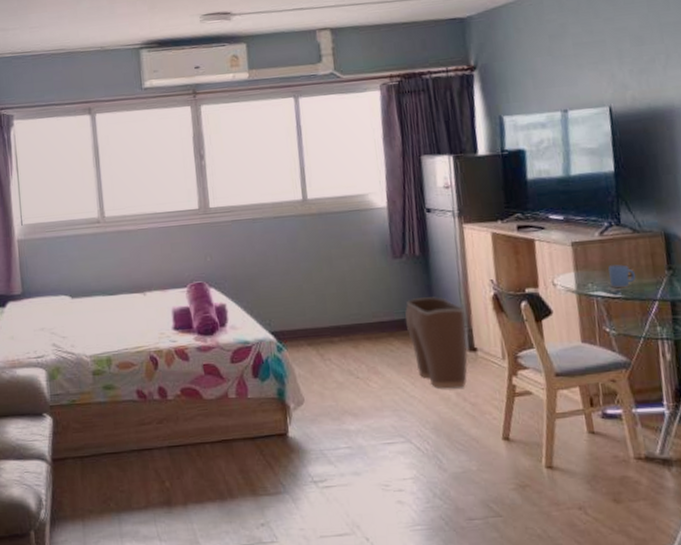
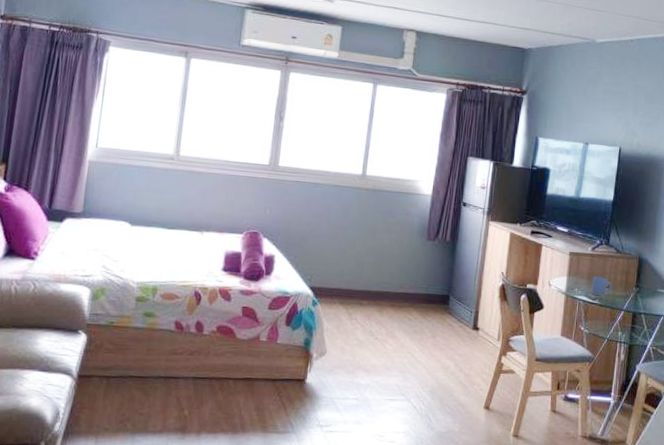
laundry basket: present [405,296,469,389] -> none [426,277,476,360]

